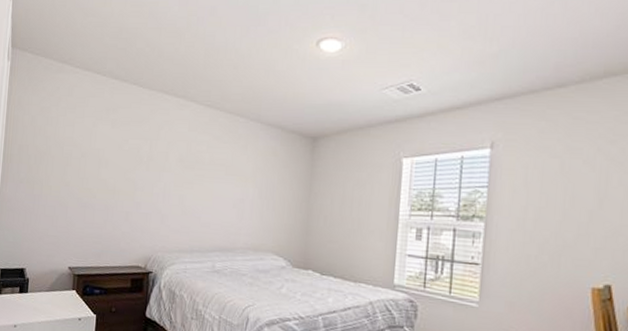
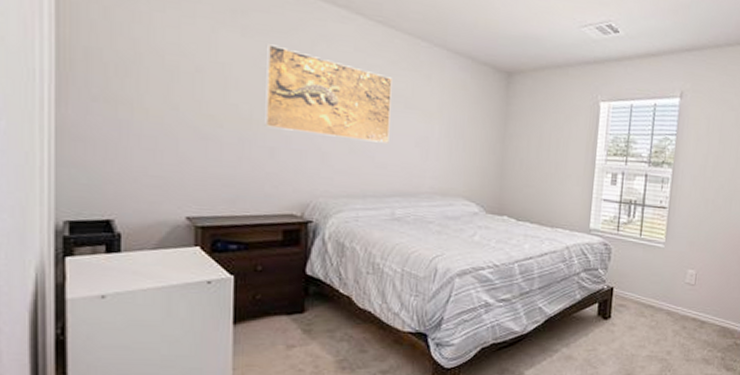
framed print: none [123,132,217,206] -> present [265,44,393,143]

